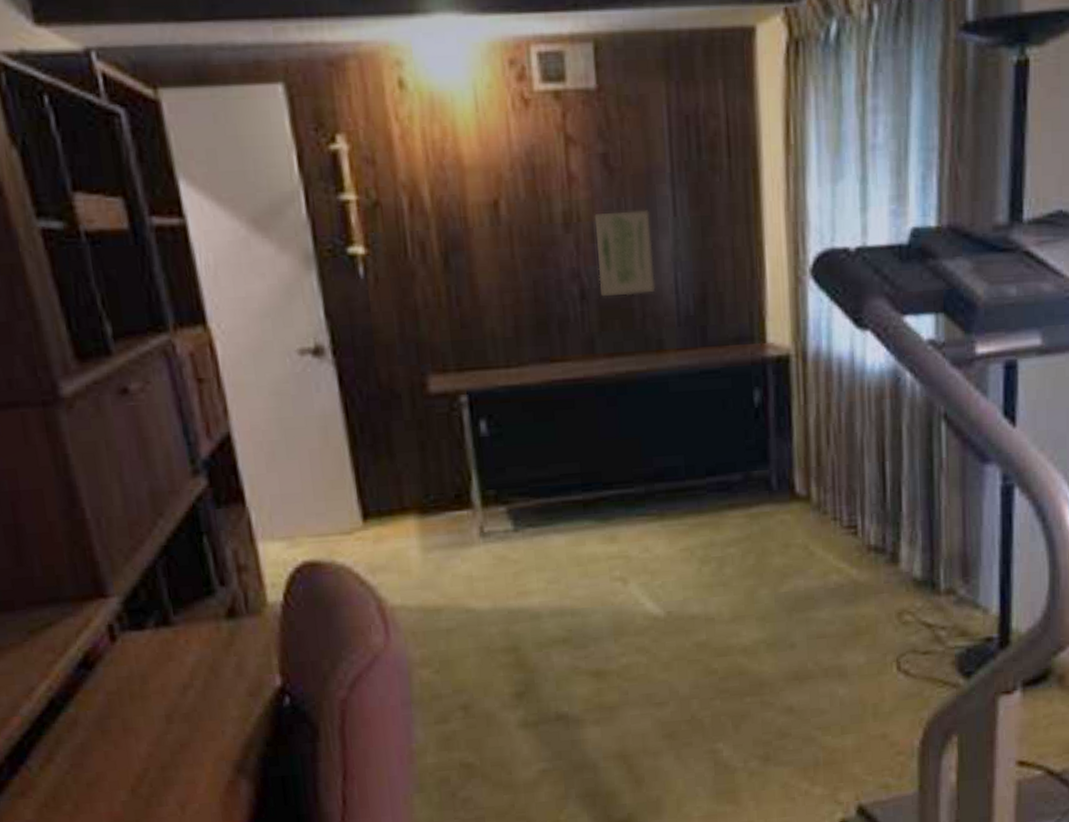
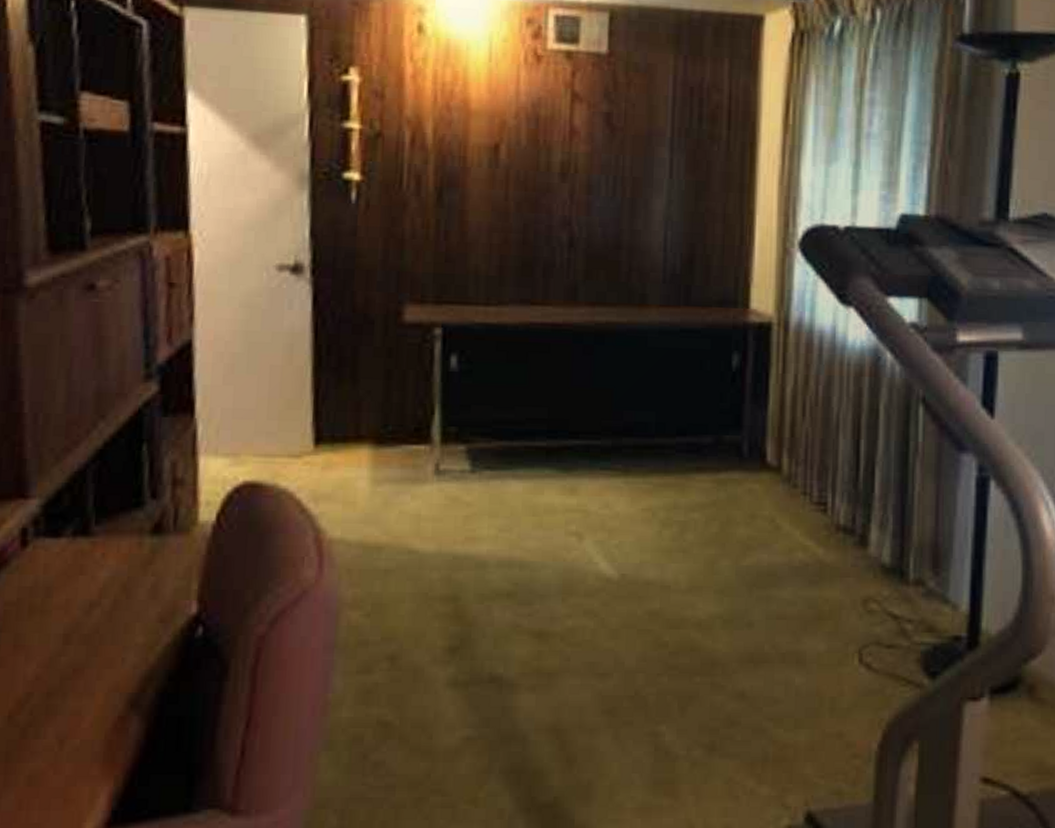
wall art: present [594,210,656,297] -> none [589,168,646,248]

